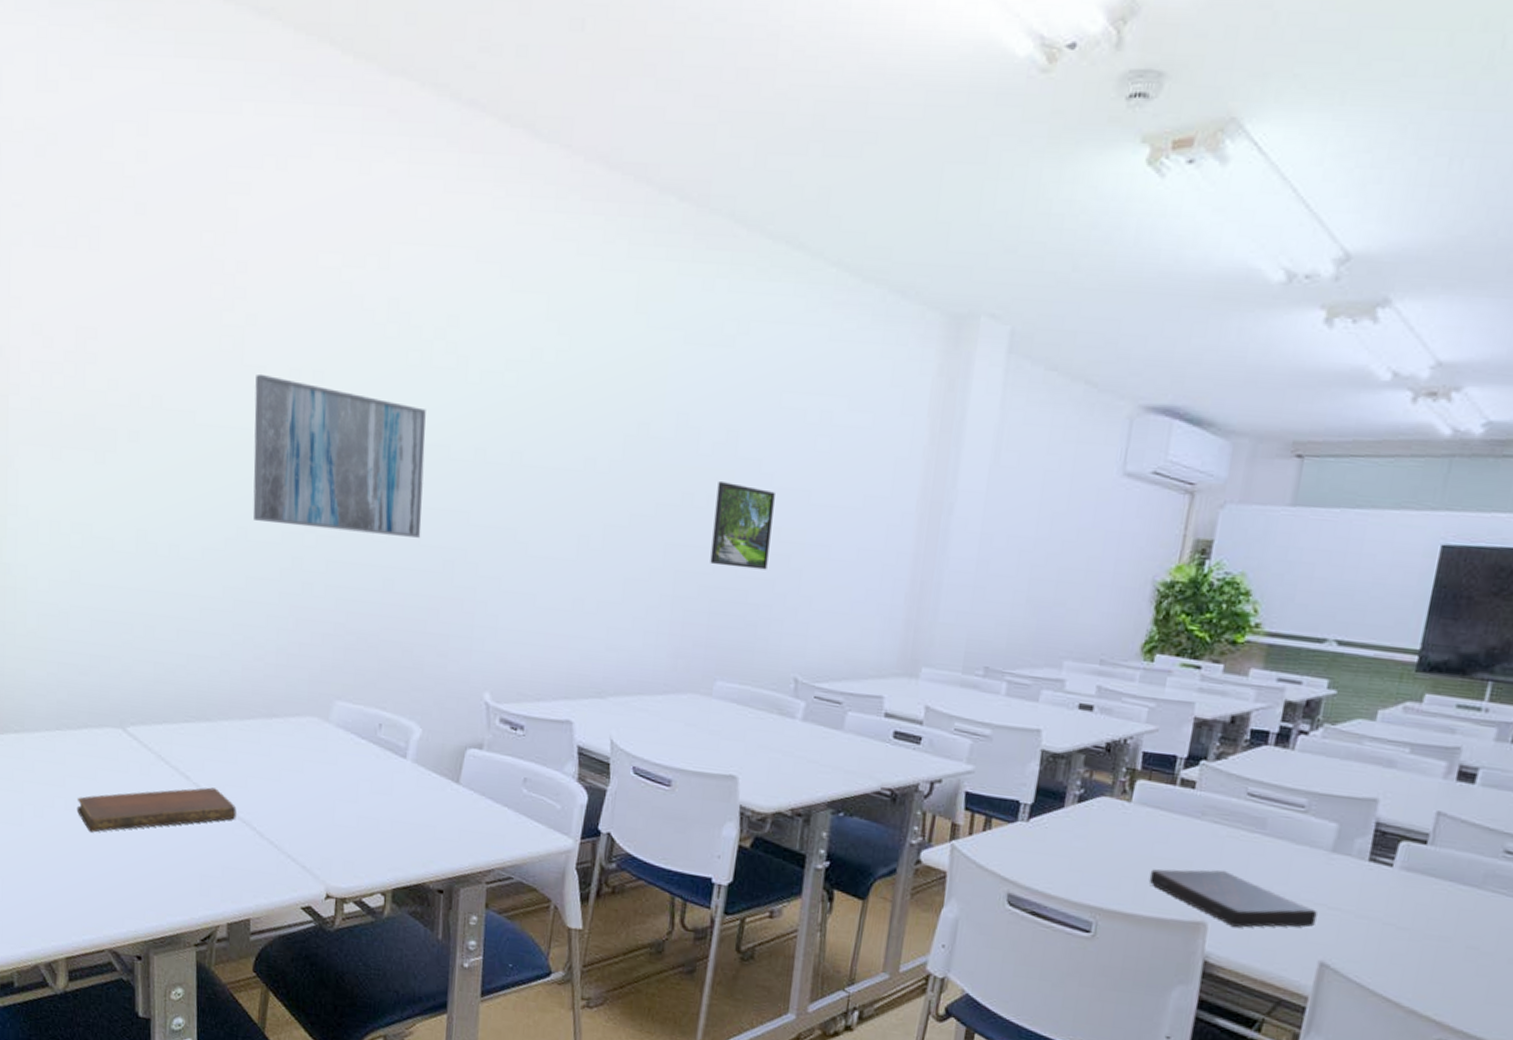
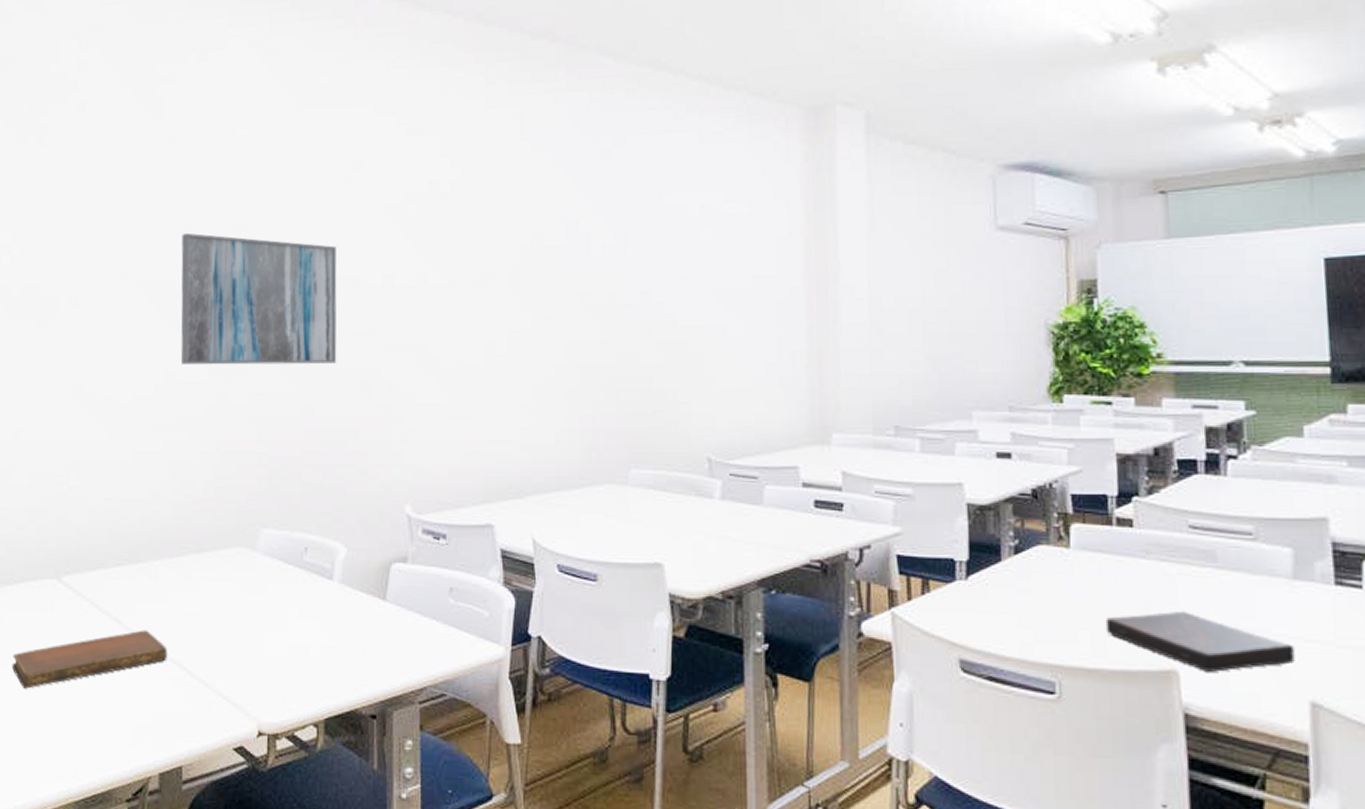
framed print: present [710,482,775,570] -> none [612,279,668,357]

